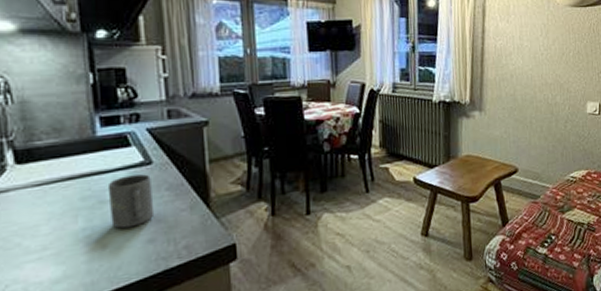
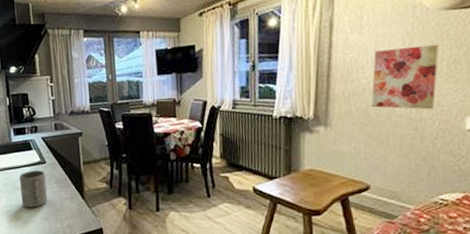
wall art: none [518,36,567,96] -> present [371,44,439,110]

